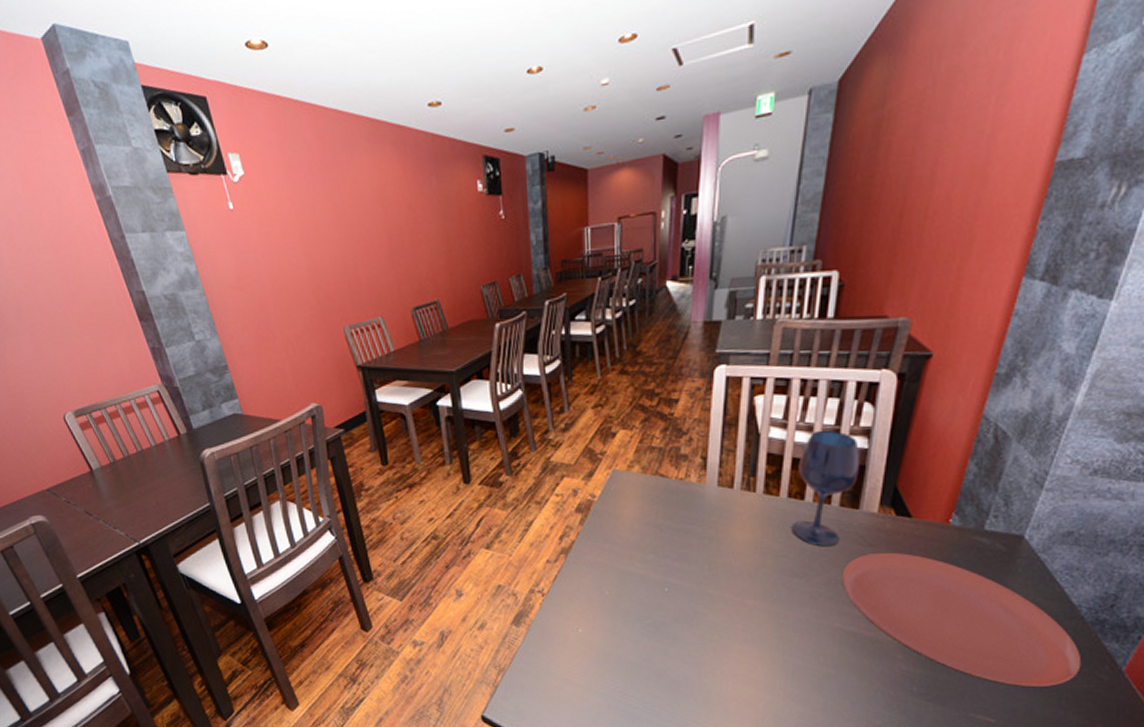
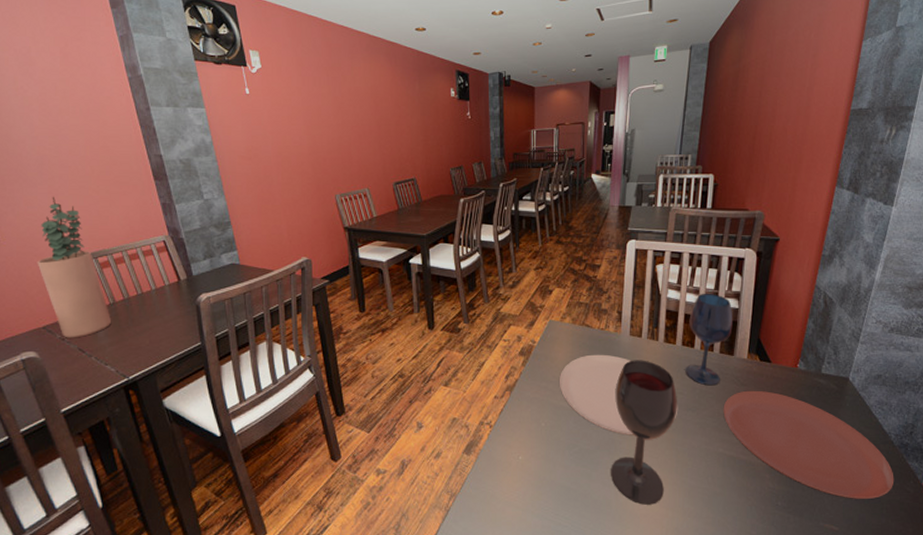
vase: none [29,345,115,502] -> present [37,196,112,340]
plate: none [627,509,781,606] -> present [560,354,678,435]
wine glass: none [693,516,780,686] -> present [611,360,677,505]

